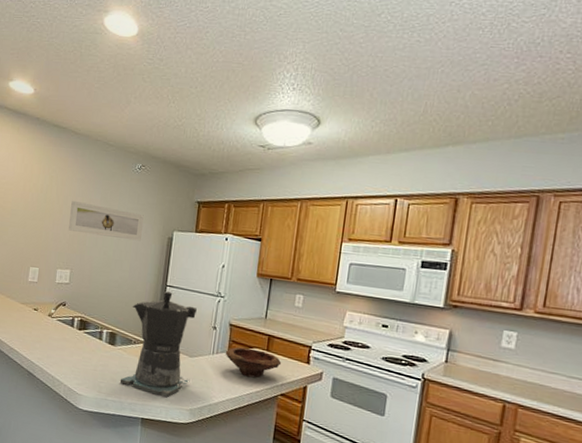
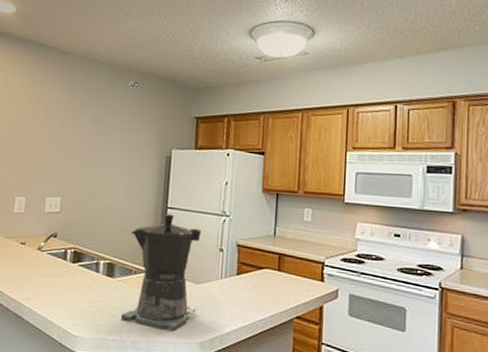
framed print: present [68,200,144,241] -> none [58,122,139,162]
bowl: present [225,347,282,378] -> none [234,269,295,302]

